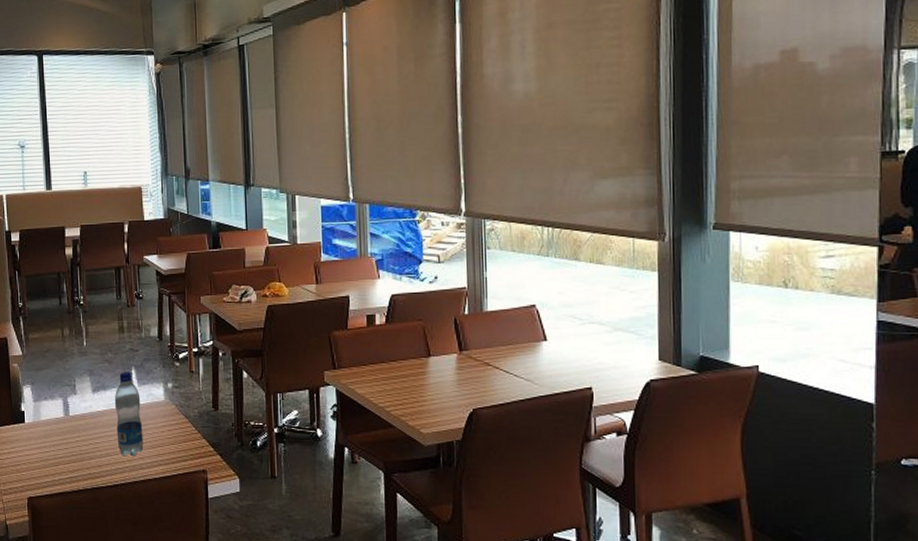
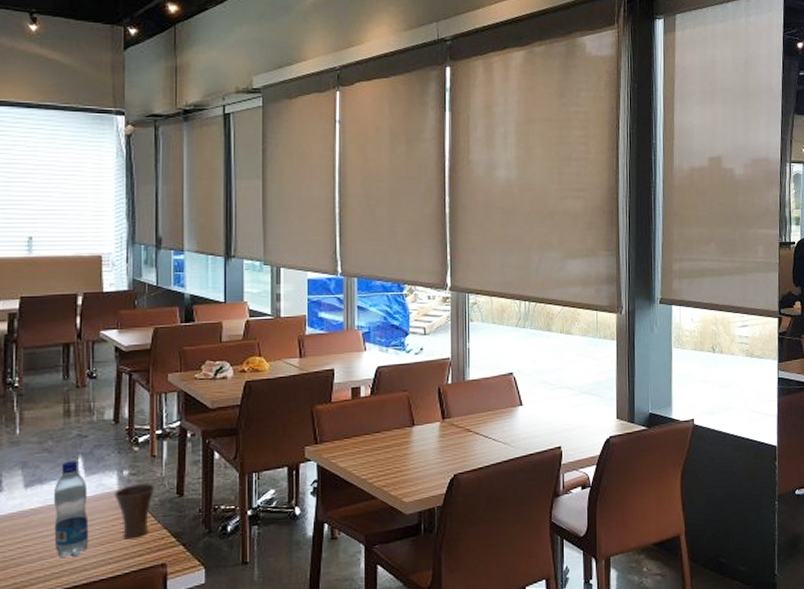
cup: none [161,396,195,445] -> present [114,484,155,539]

